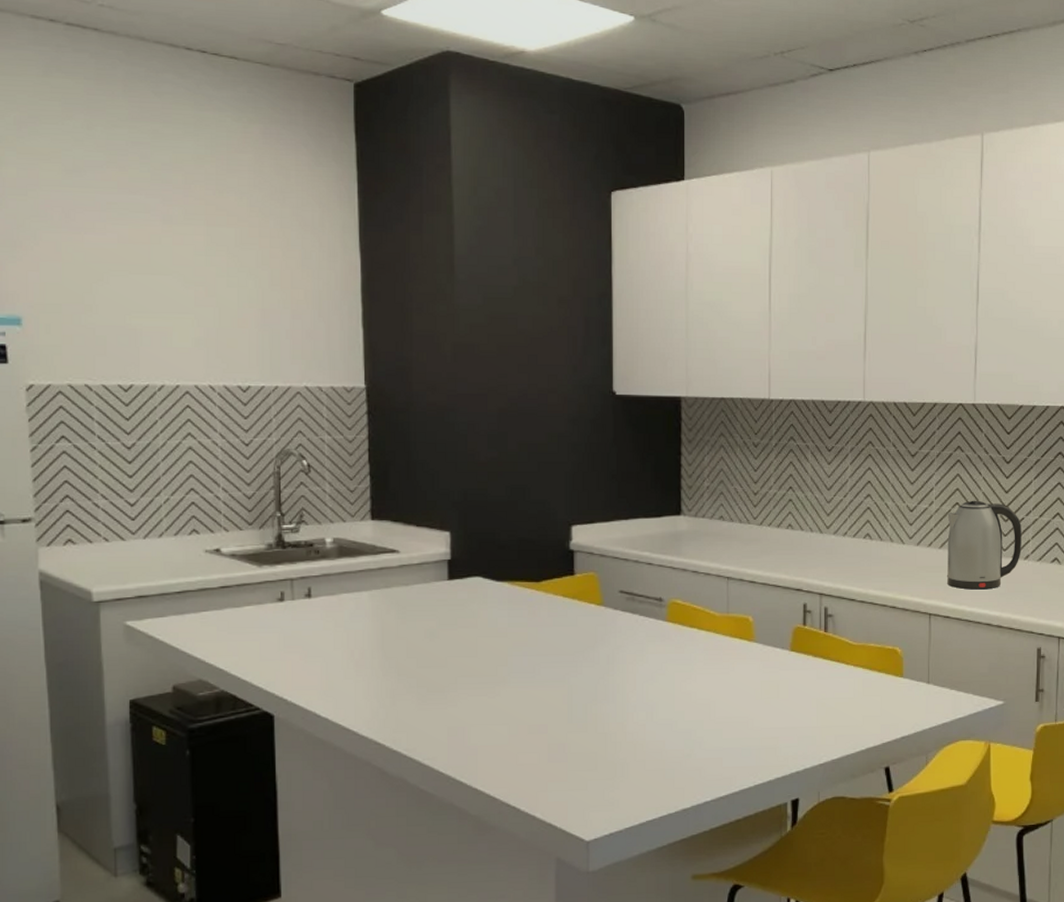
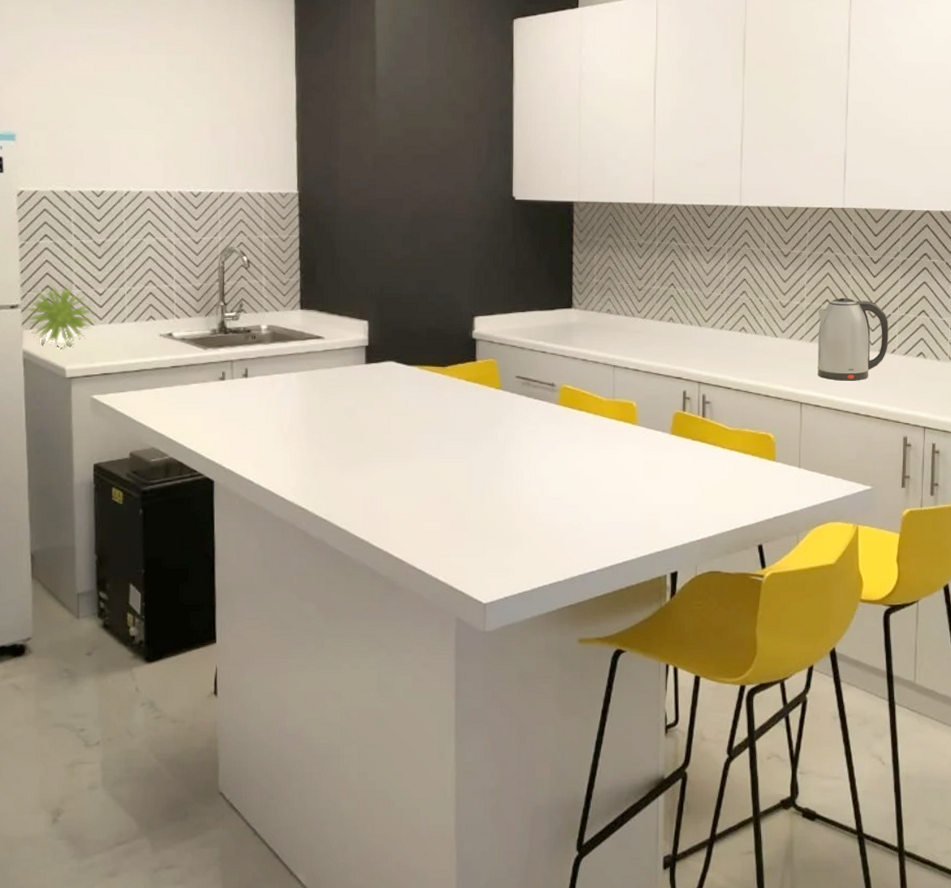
plant: none [39,491,129,567] -> present [24,282,98,347]

